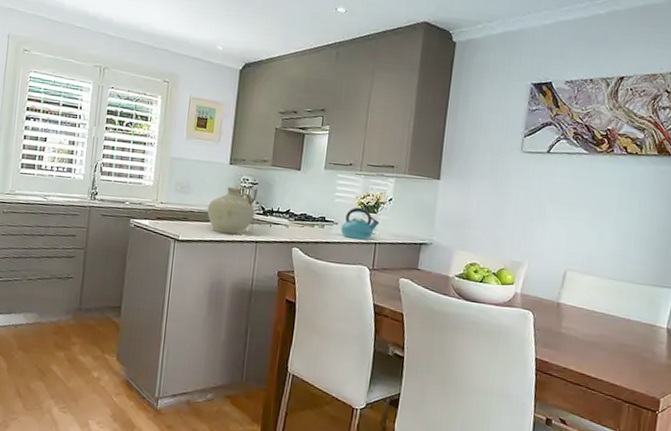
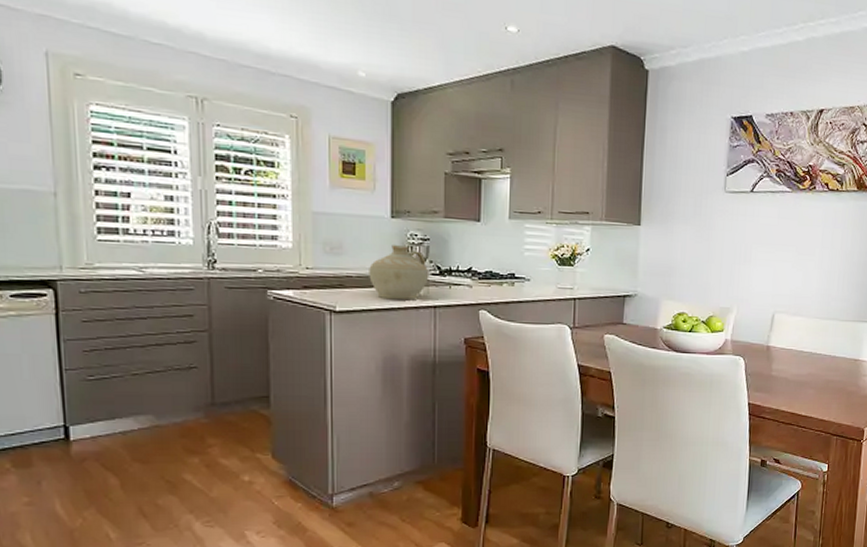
kettle: present [340,207,380,241] -> none [534,260,578,297]

